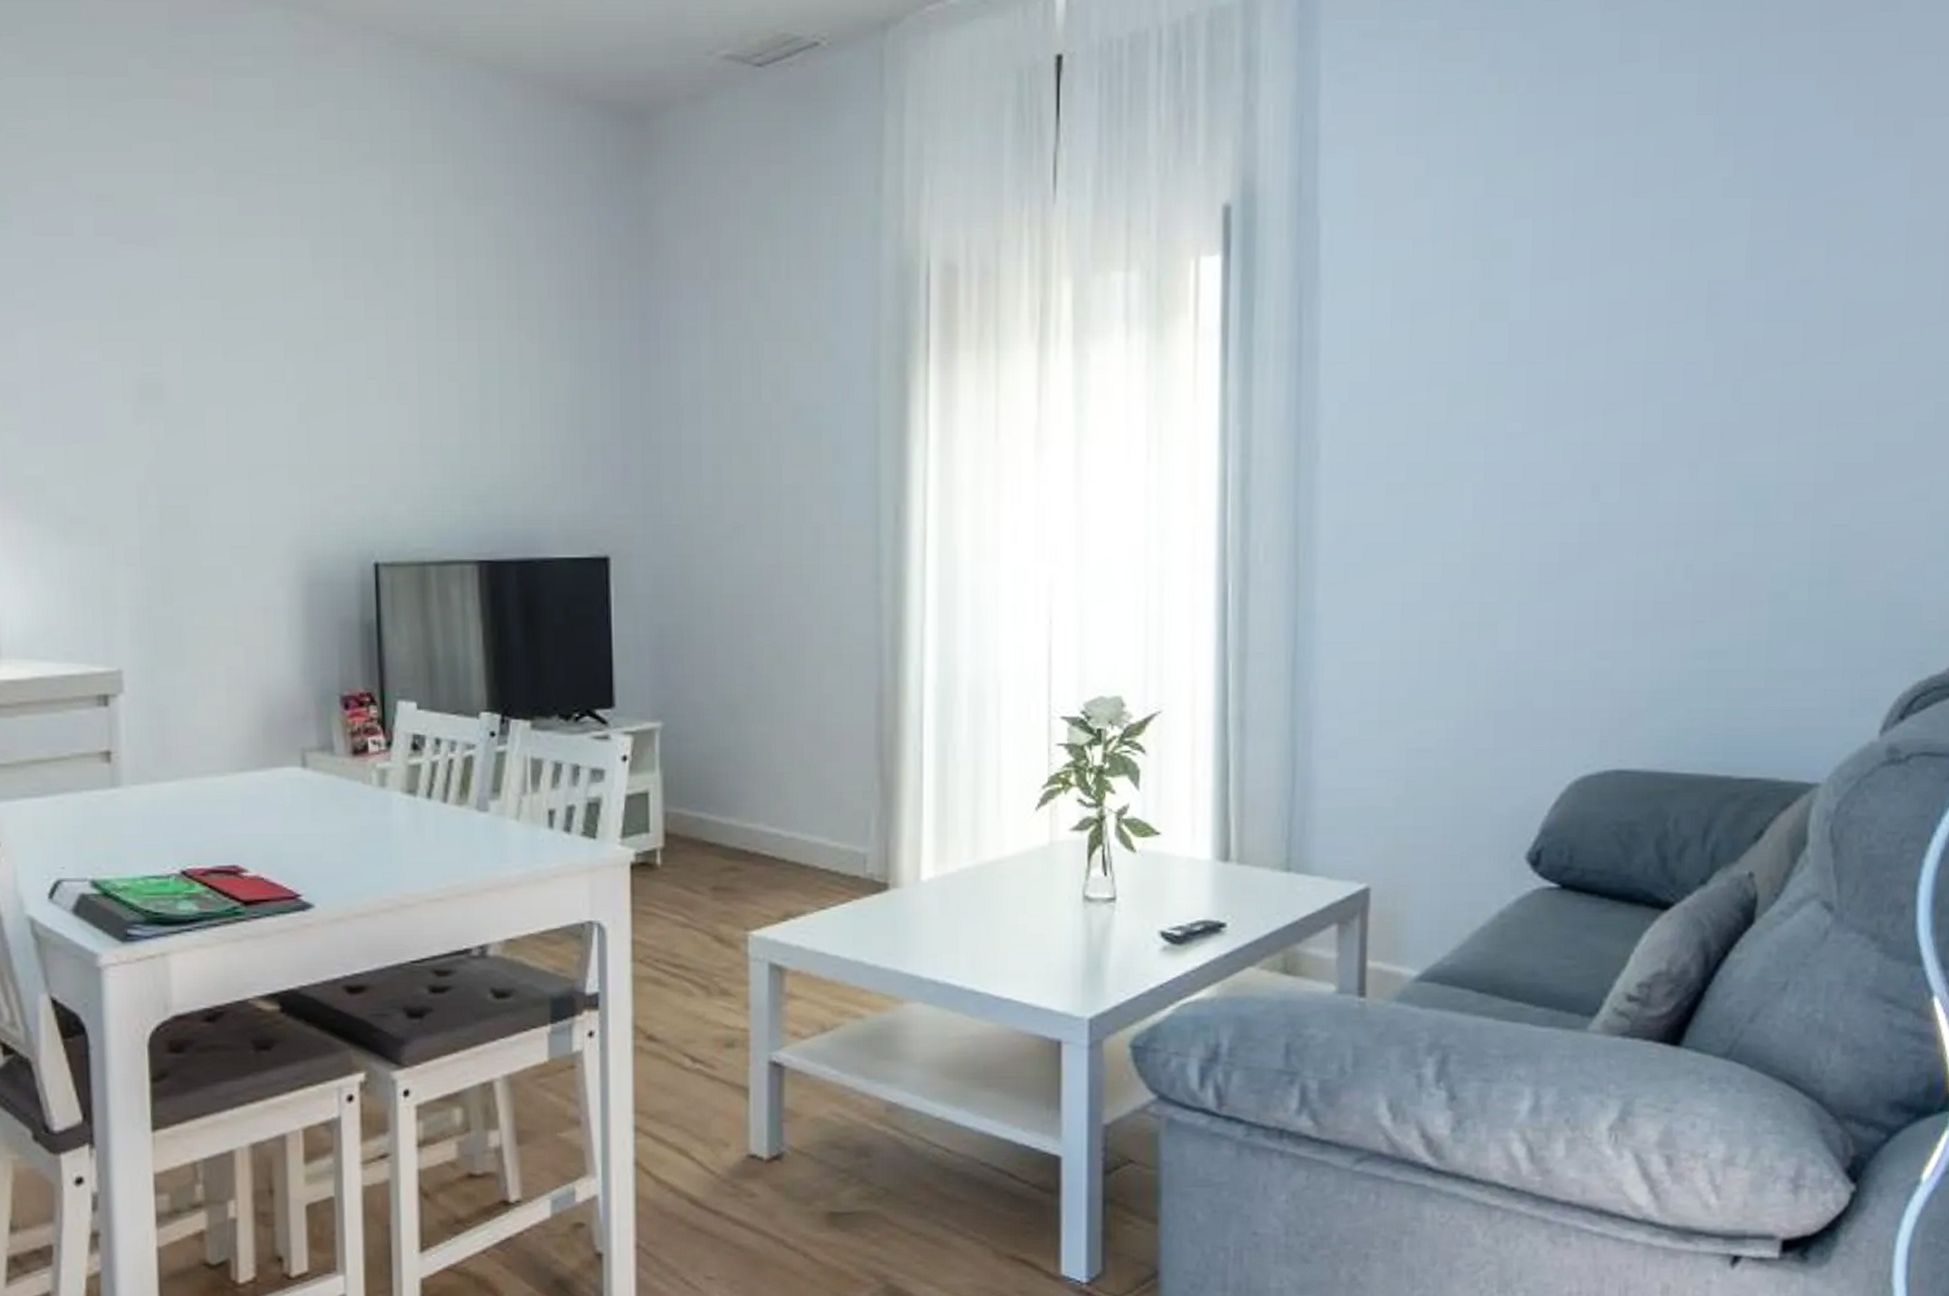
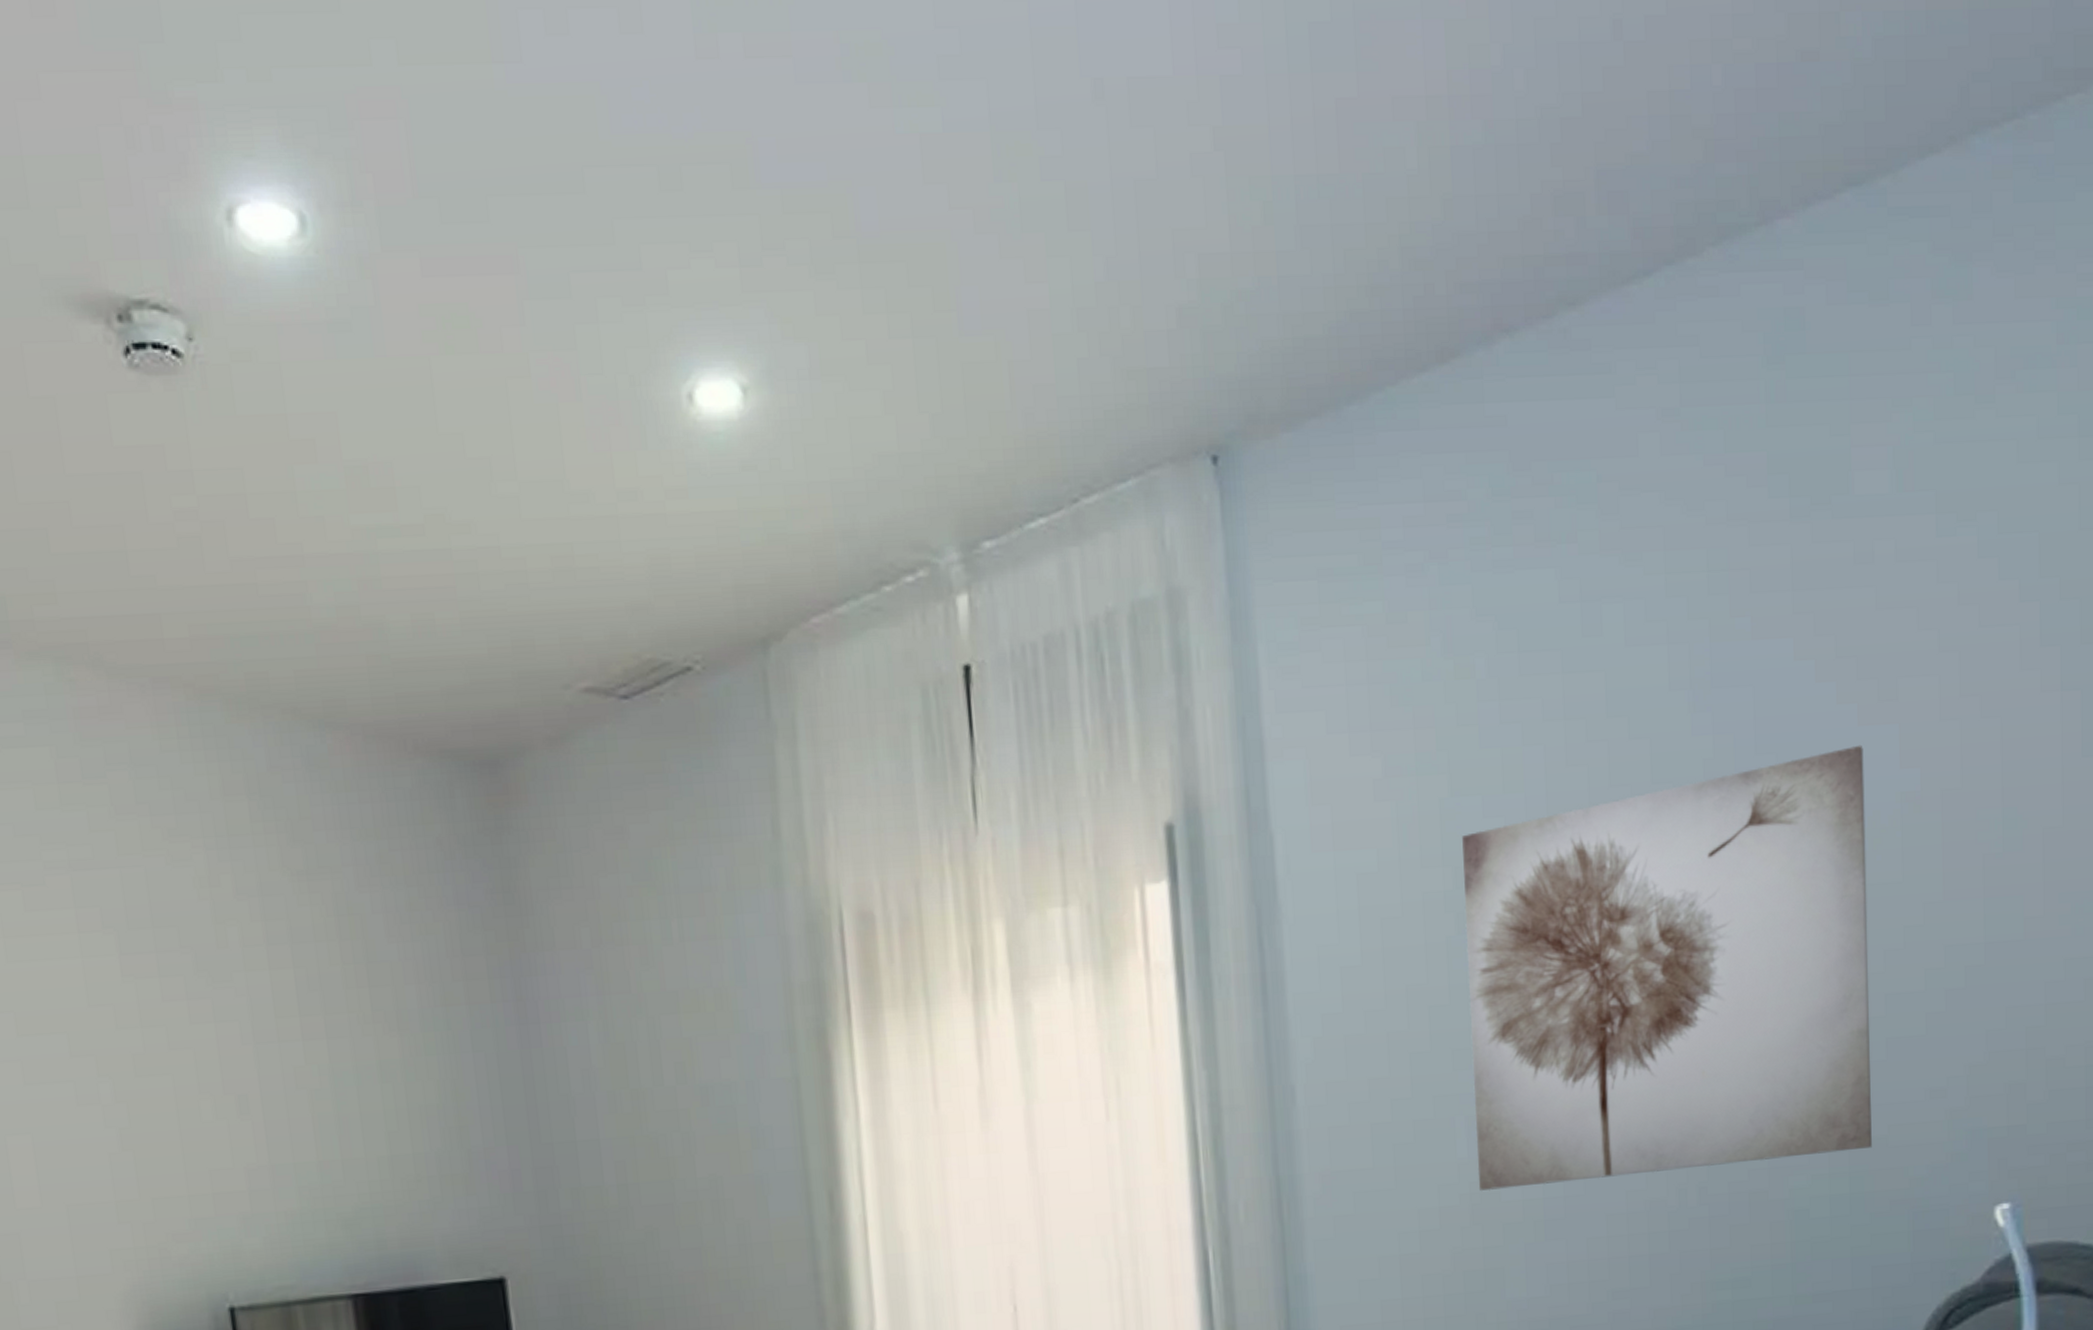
wall art: none [1480,174,1876,552] -> present [1462,745,1872,1191]

